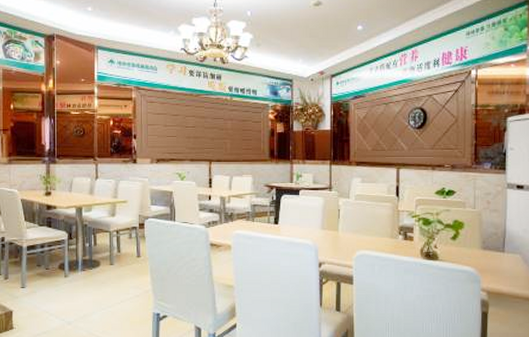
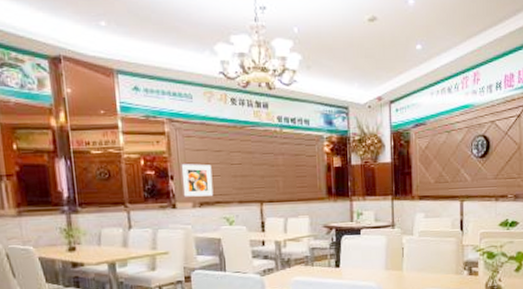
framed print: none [143,125,169,154] -> present [181,164,214,197]

